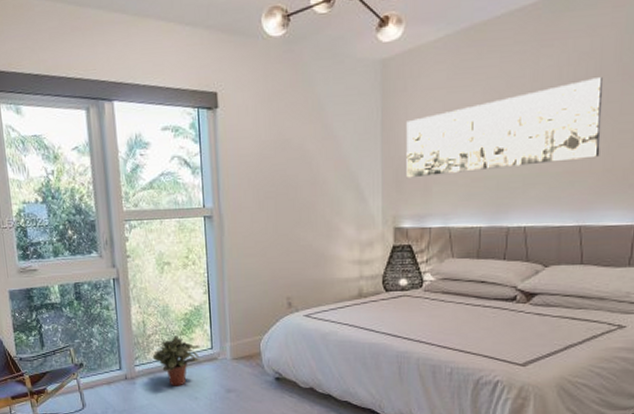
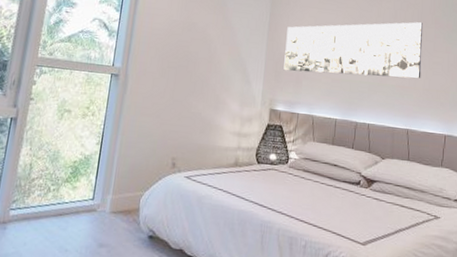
potted plant: present [152,335,201,386] -> none [31,182,82,236]

